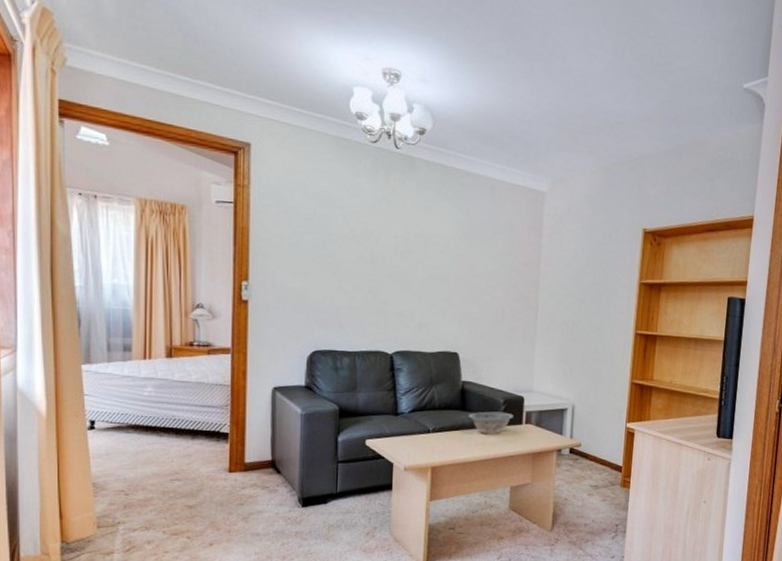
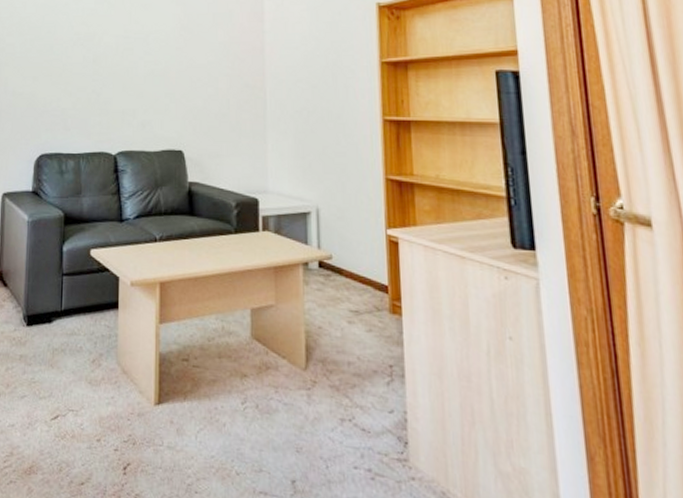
decorative bowl: present [468,411,514,435] -> none [197,216,248,245]

